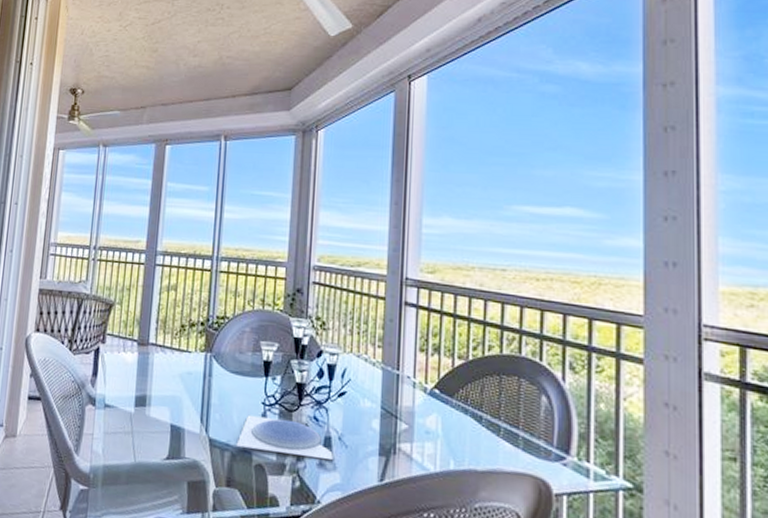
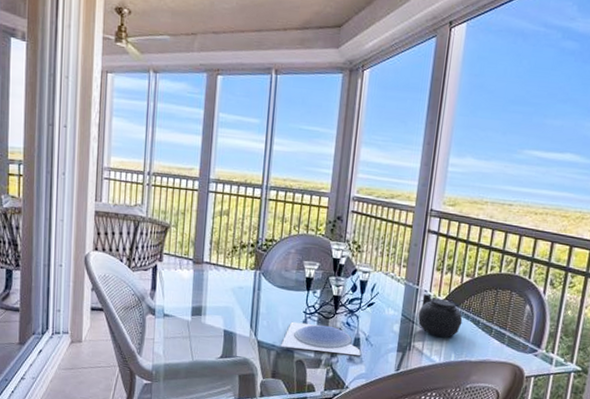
teapot: none [400,381,460,439] -> present [418,294,463,338]

